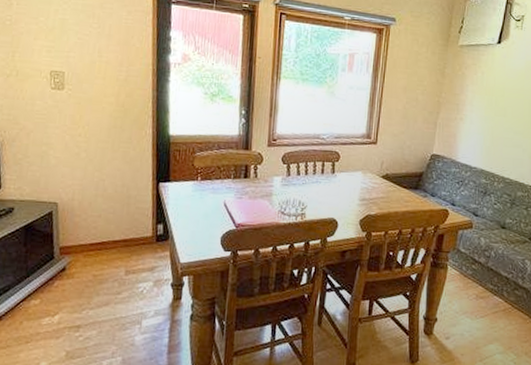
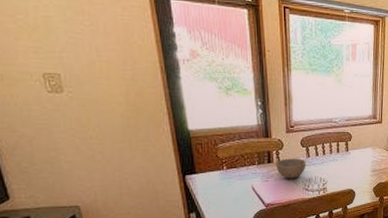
bowl: none [252,175,286,199] -> present [276,158,306,179]

